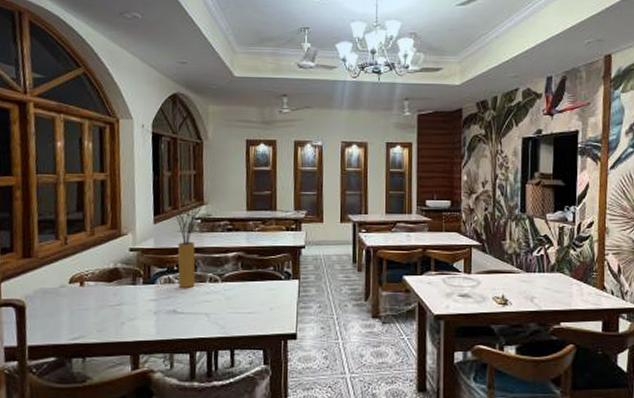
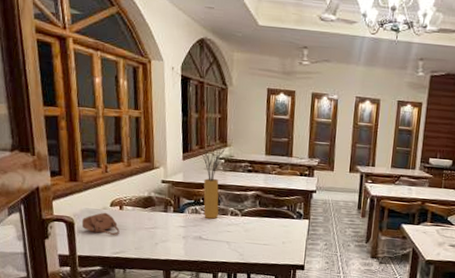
handbag: none [34,291,79,318] -> present [81,212,120,236]

